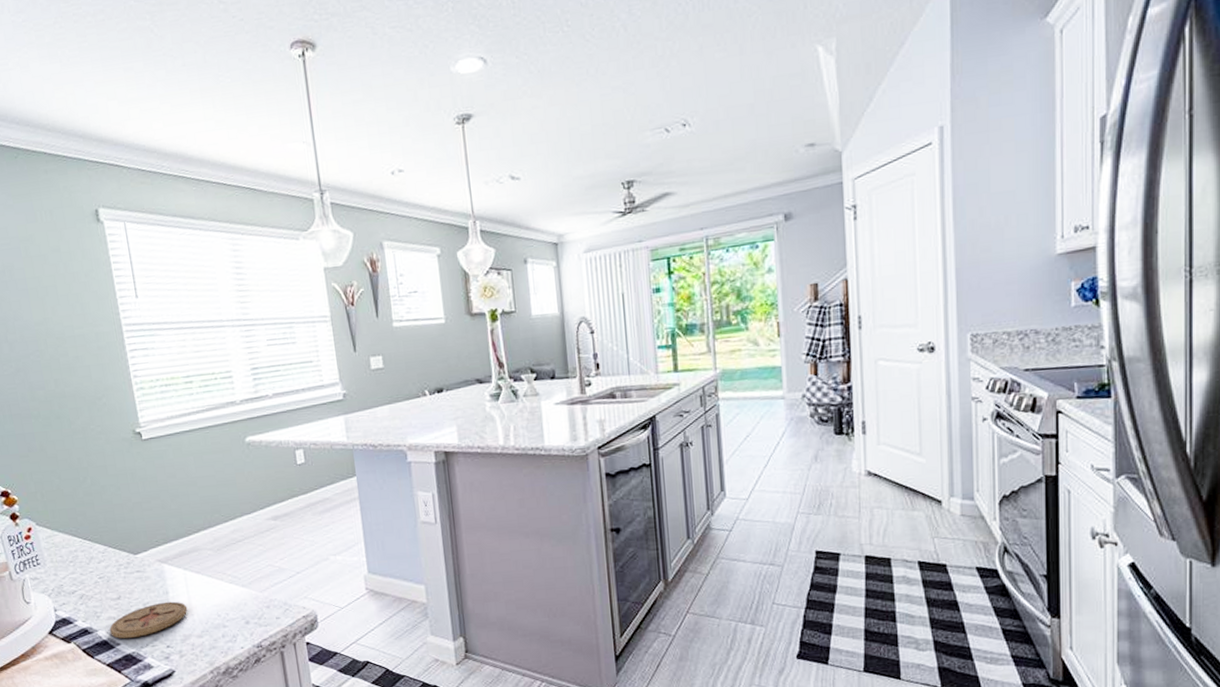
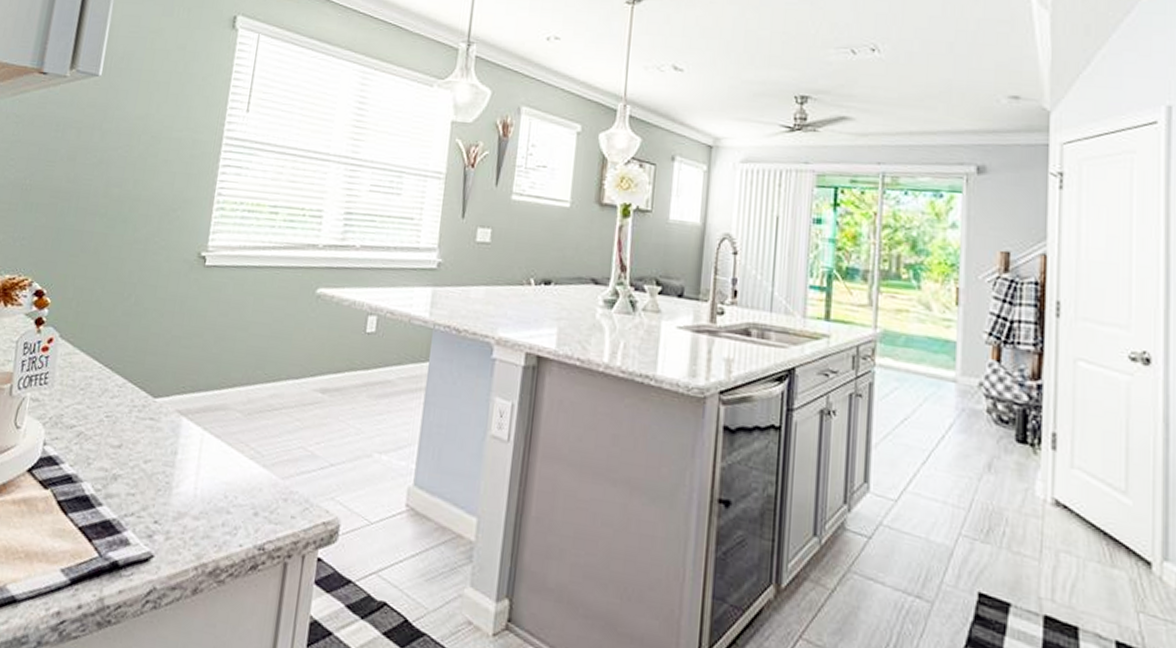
coaster: present [109,601,188,639] -> none [95,463,193,502]

